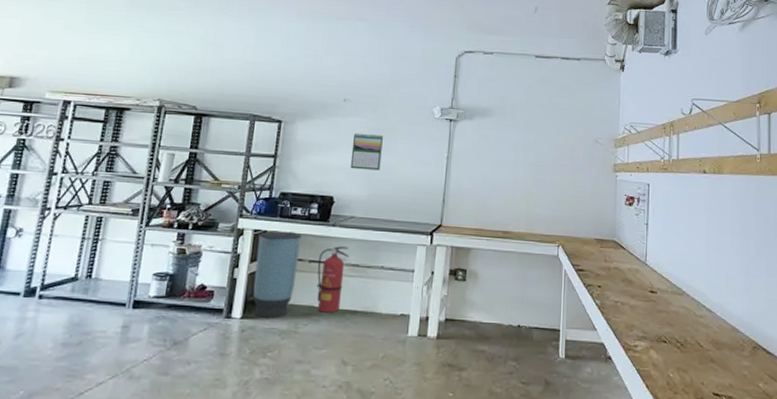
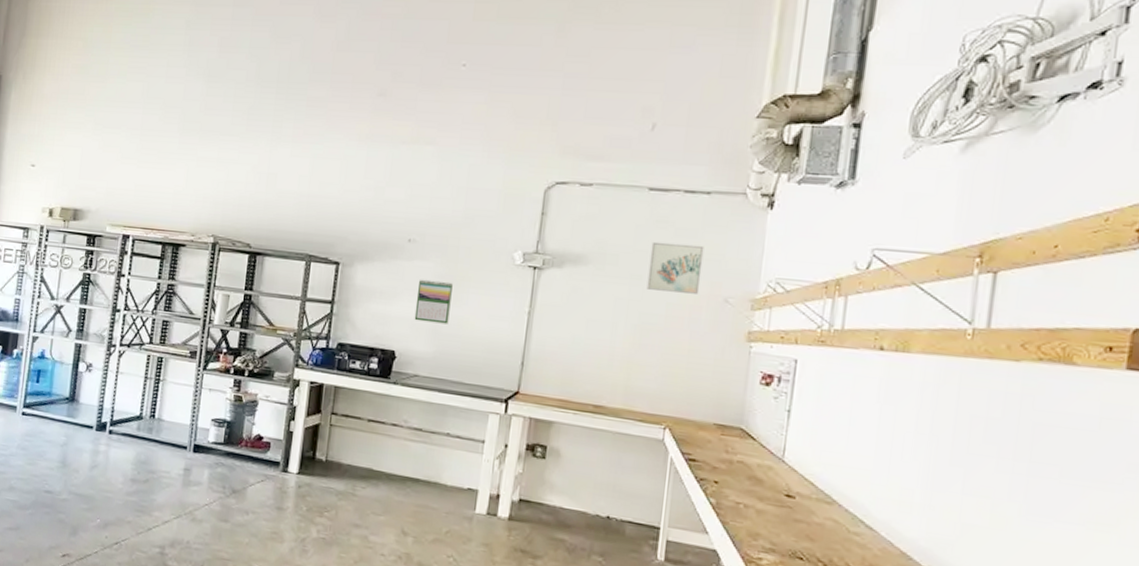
trash can: present [253,230,302,318] -> none [309,384,361,477]
fire extinguisher: present [316,246,349,313] -> none [376,406,412,479]
wall art: none [538,97,578,137] -> present [646,241,704,294]

